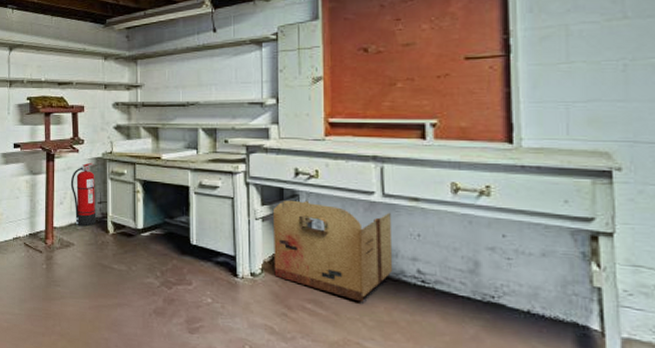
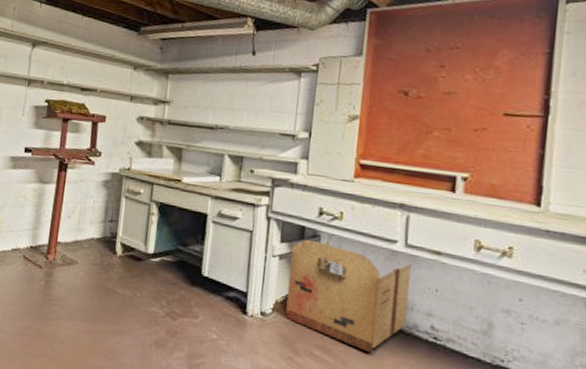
fire extinguisher: present [70,162,96,227] -> none [81,177,110,245]

